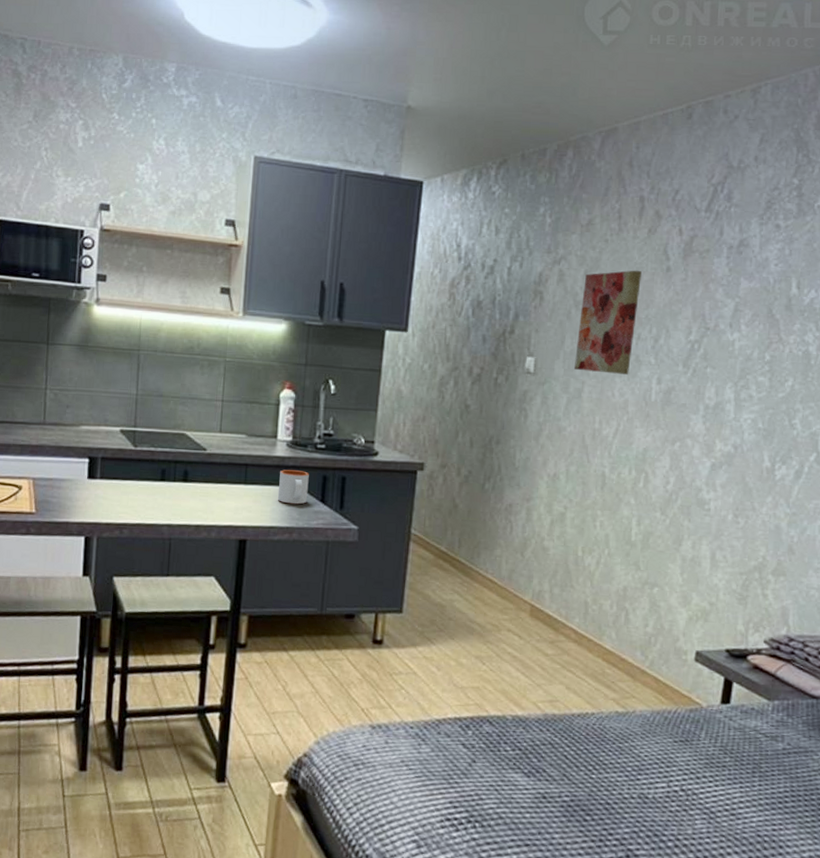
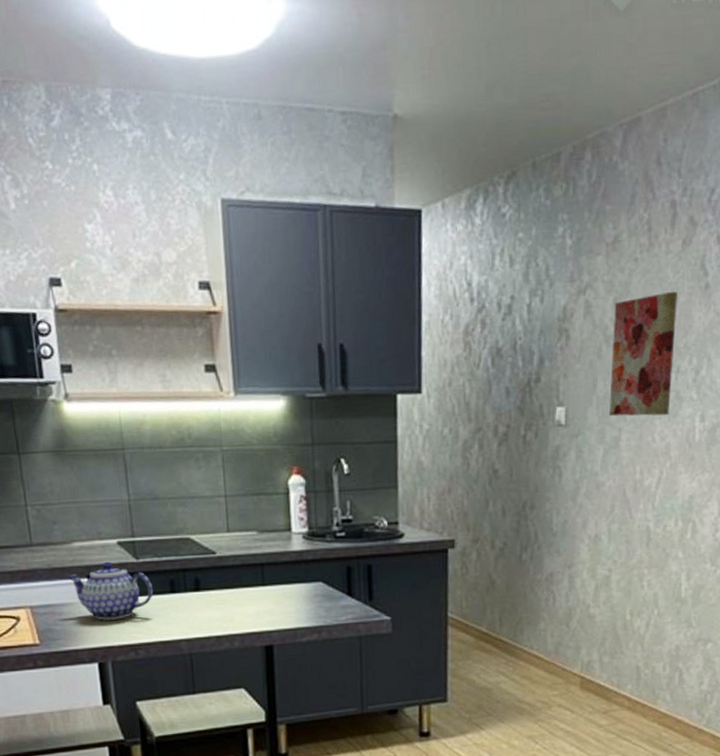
teapot: none [70,446,146,499] -> present [67,561,154,620]
mug: present [277,469,309,505] -> none [299,564,333,602]

